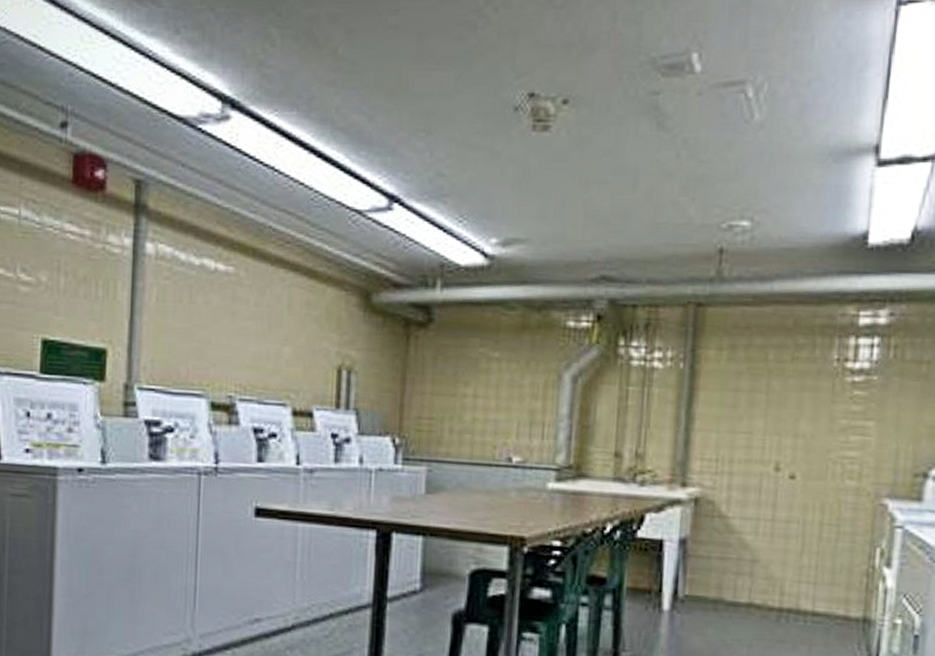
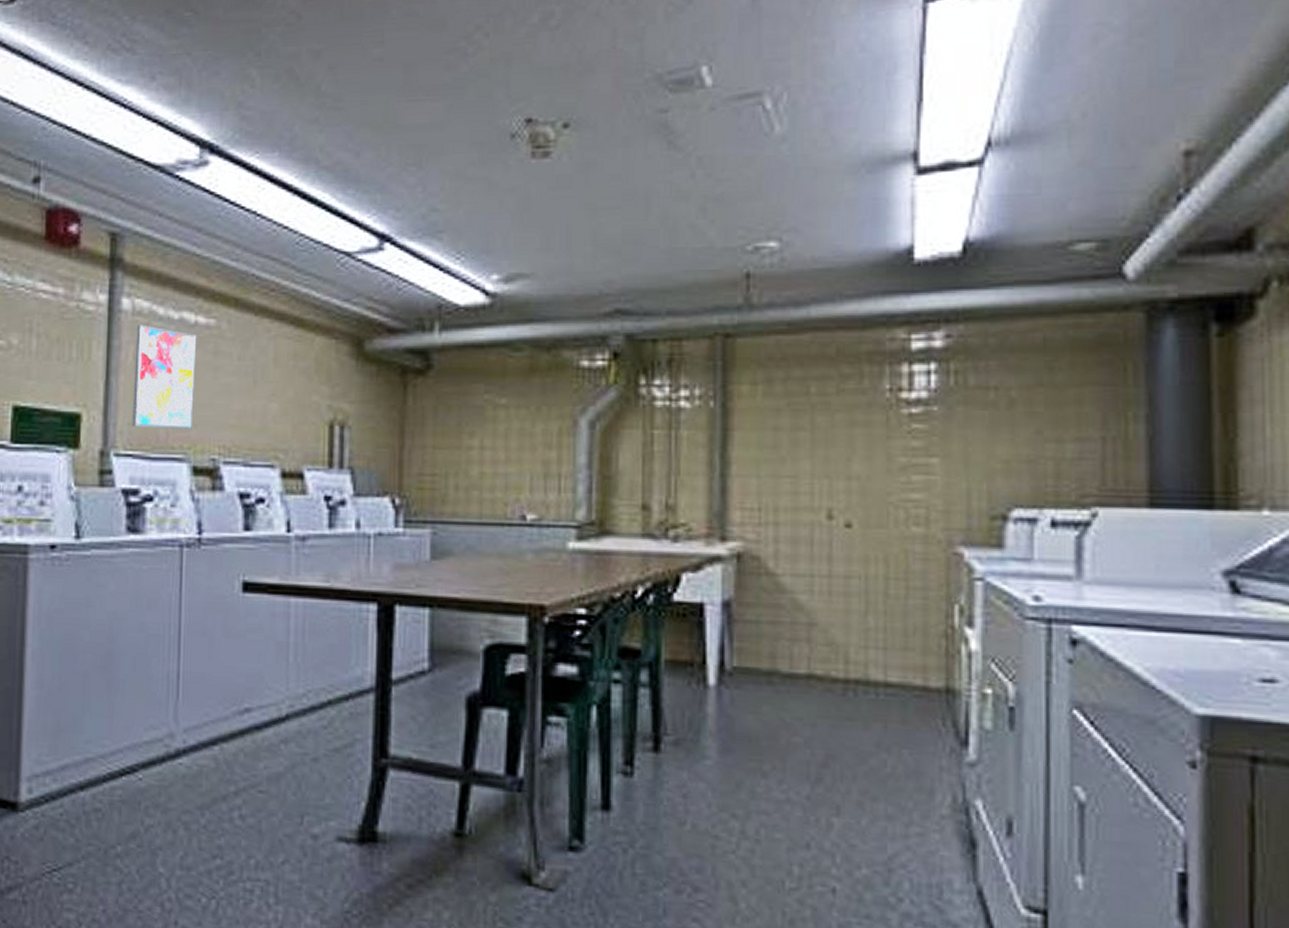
wall art: none [154,268,217,368] -> present [132,325,197,429]

